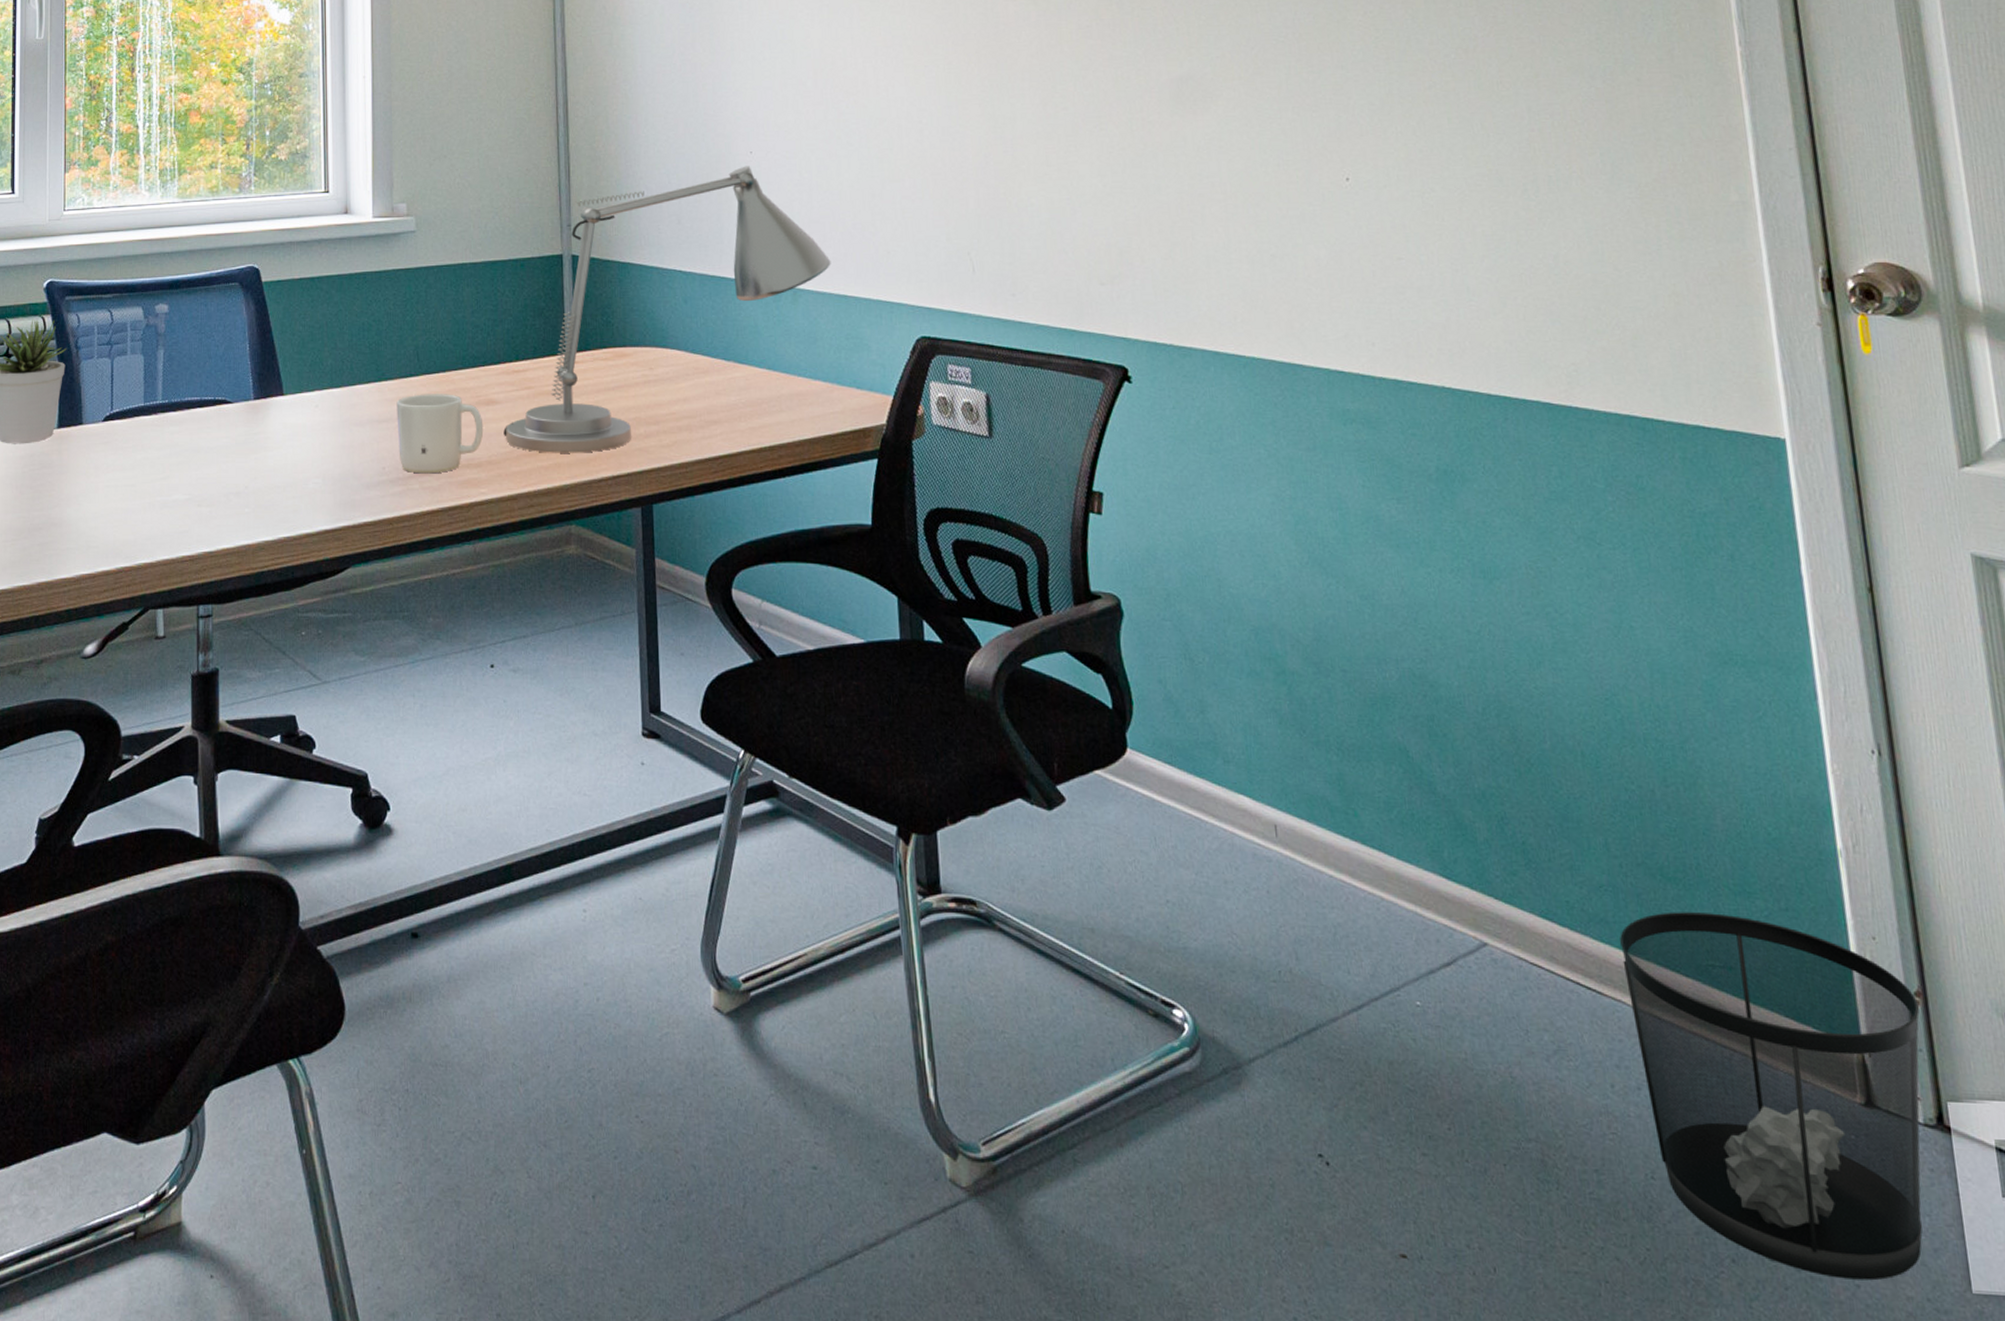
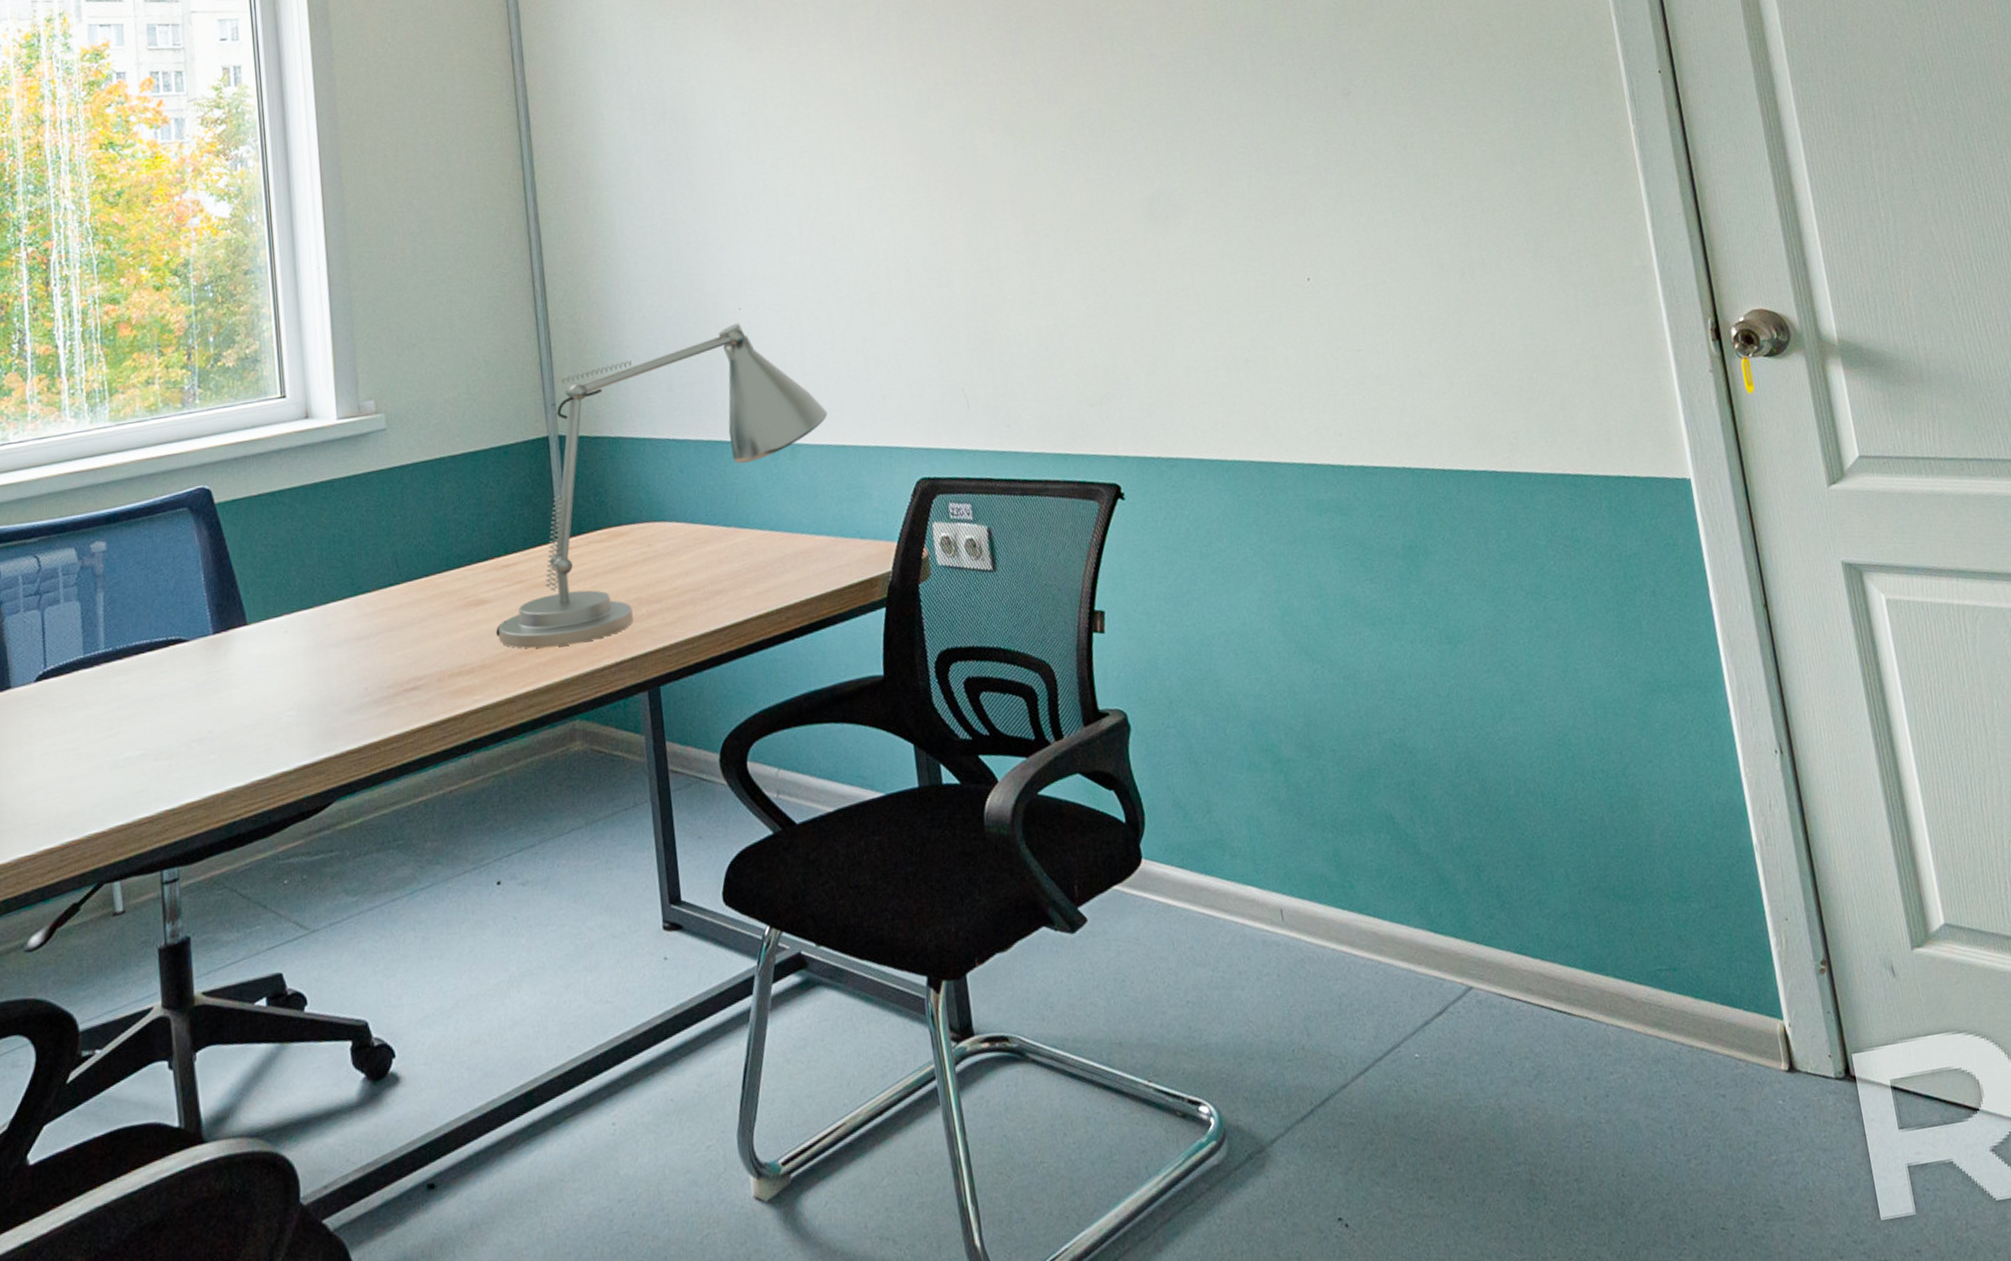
mug: present [396,394,484,474] -> none [376,599,475,690]
waste bin: present [1620,912,1922,1281] -> none [1583,920,1840,1233]

